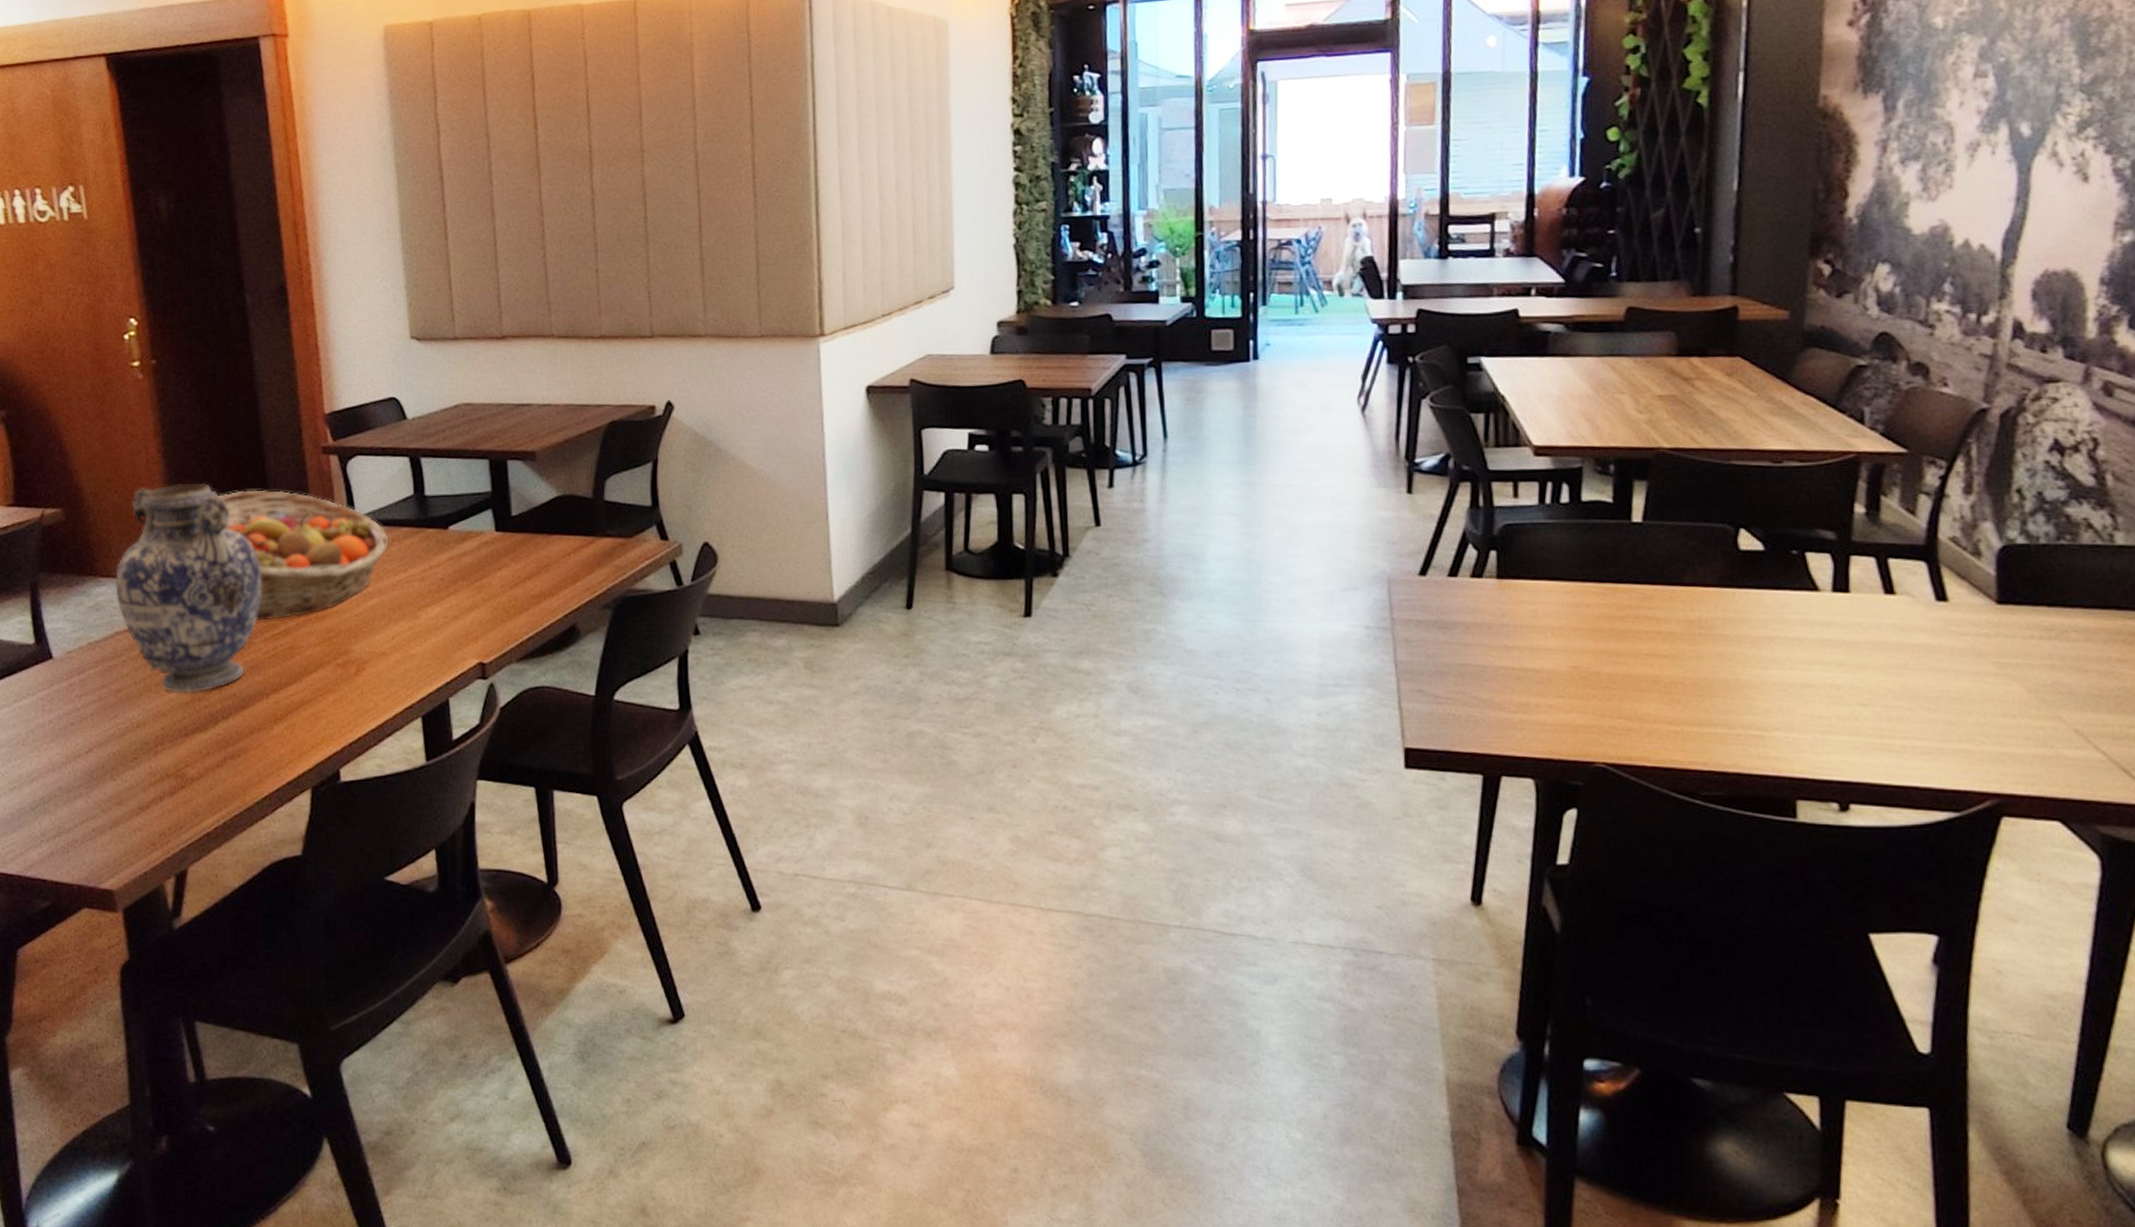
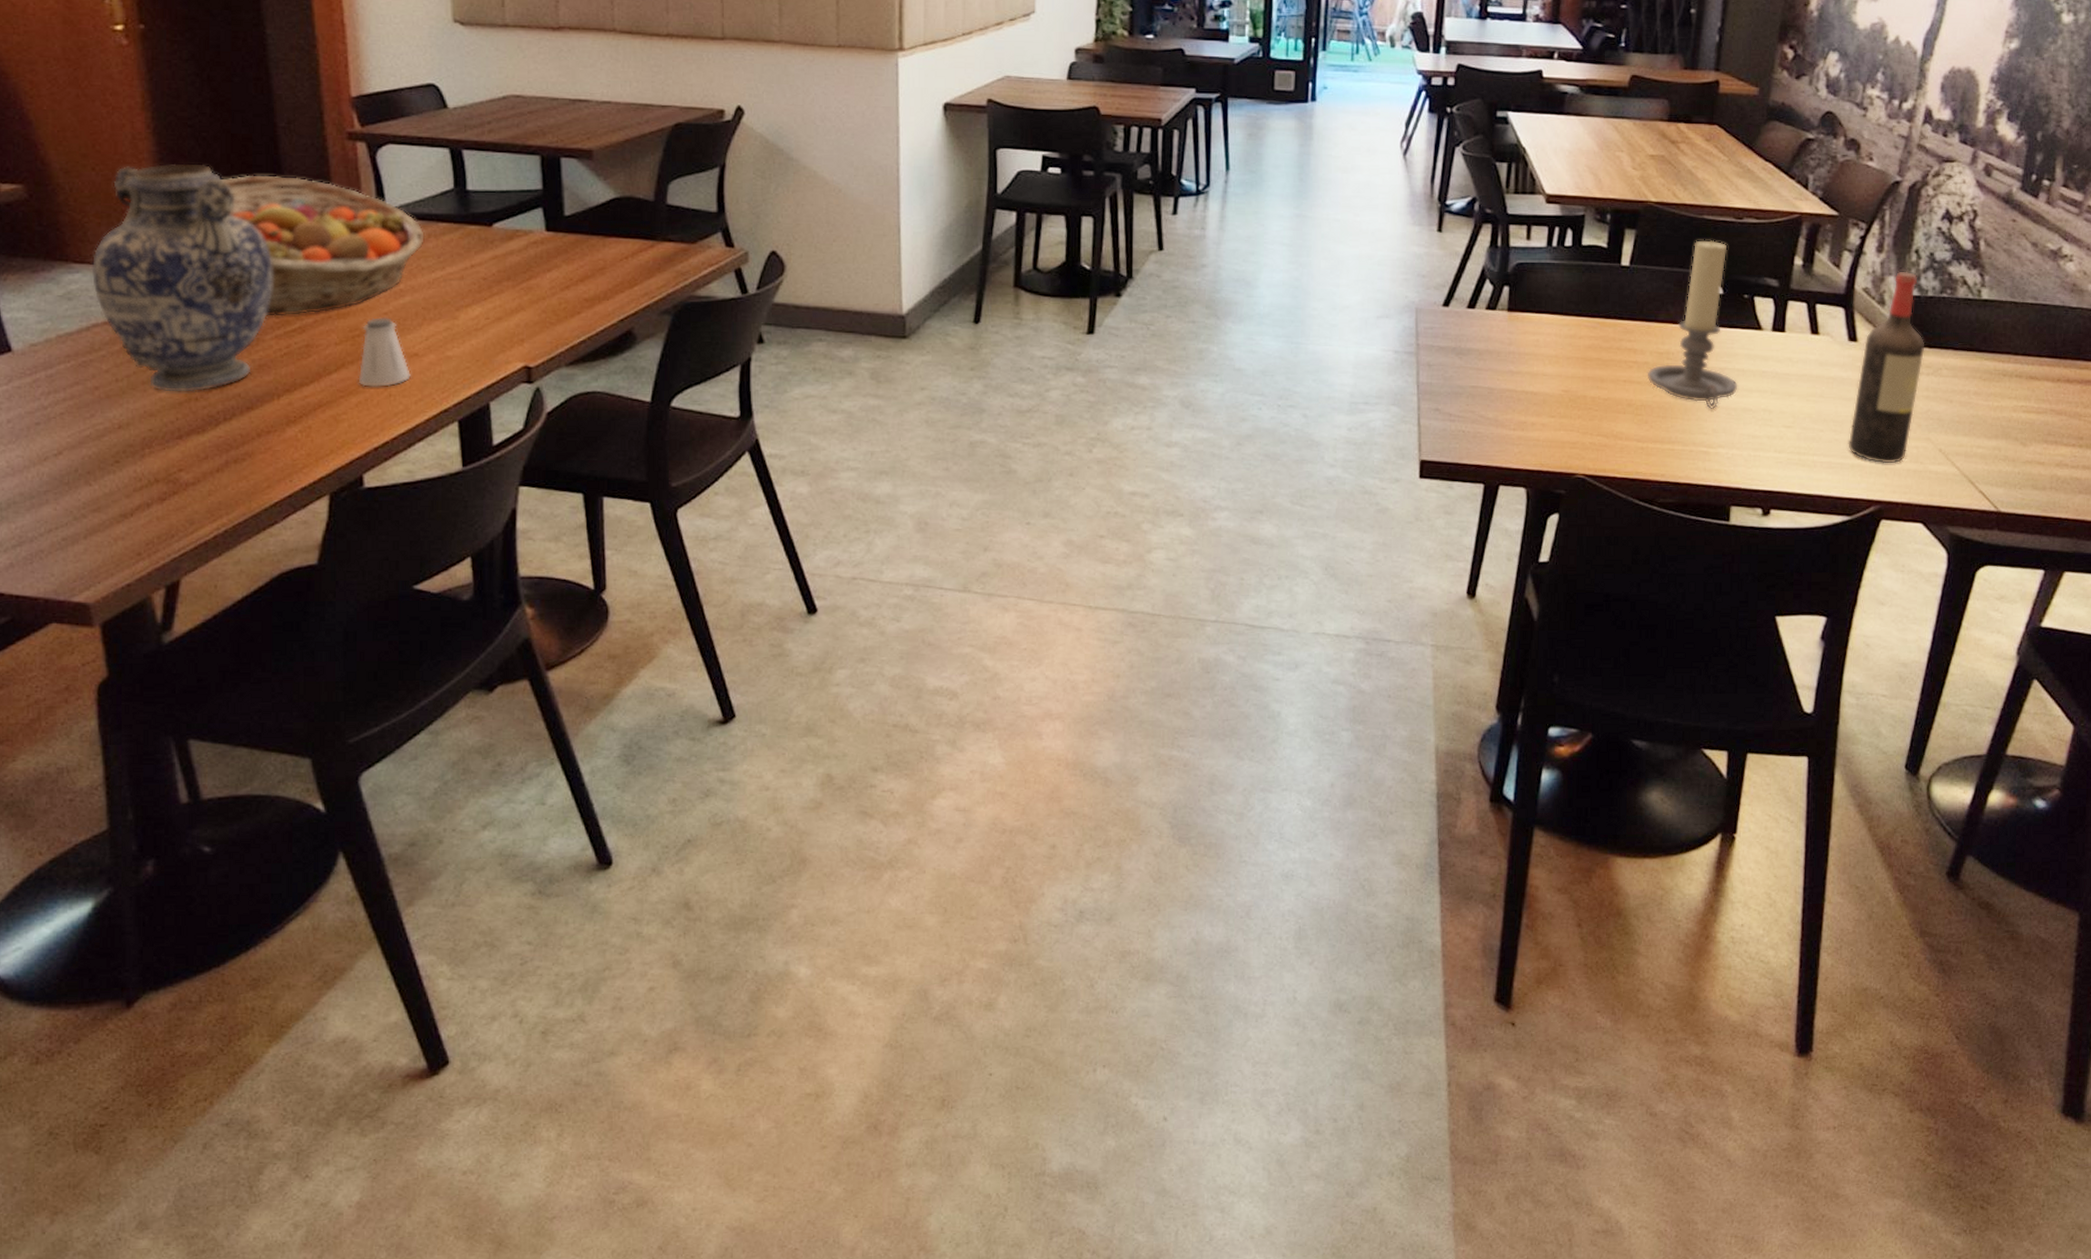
saltshaker: none [334,619,379,685] -> present [358,317,411,387]
candle holder: none [1674,488,1794,686] -> present [1647,239,1738,410]
wine bottle: none [1947,515,2043,748] -> present [1848,271,1925,464]

